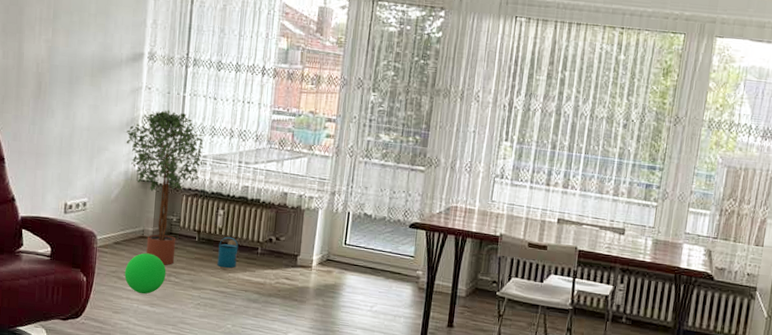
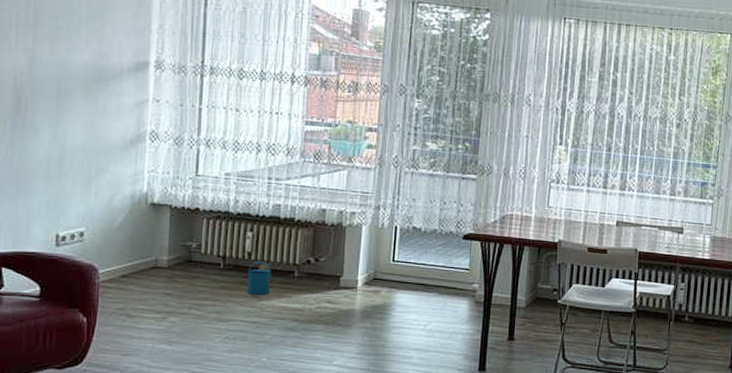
ball: present [124,253,166,294] -> none [135,285,186,332]
potted tree: present [125,110,207,265] -> none [129,124,231,297]

